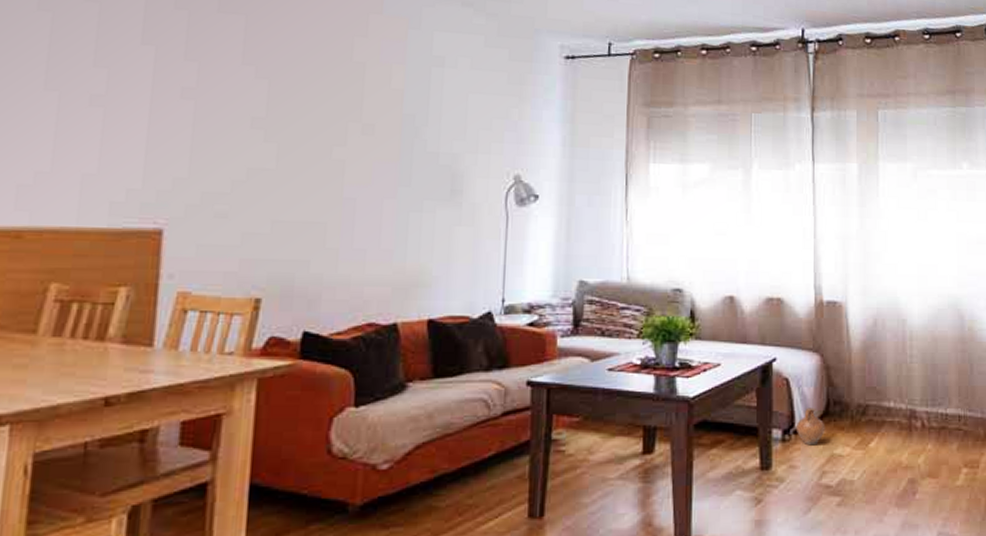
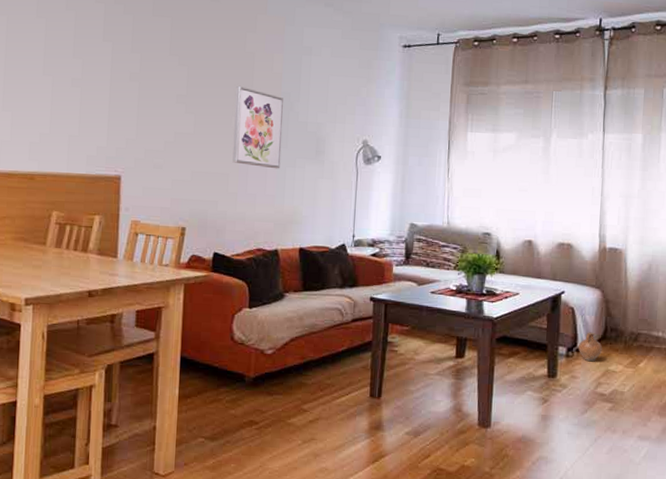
wall art: none [332,106,405,215] -> present [232,86,283,169]

